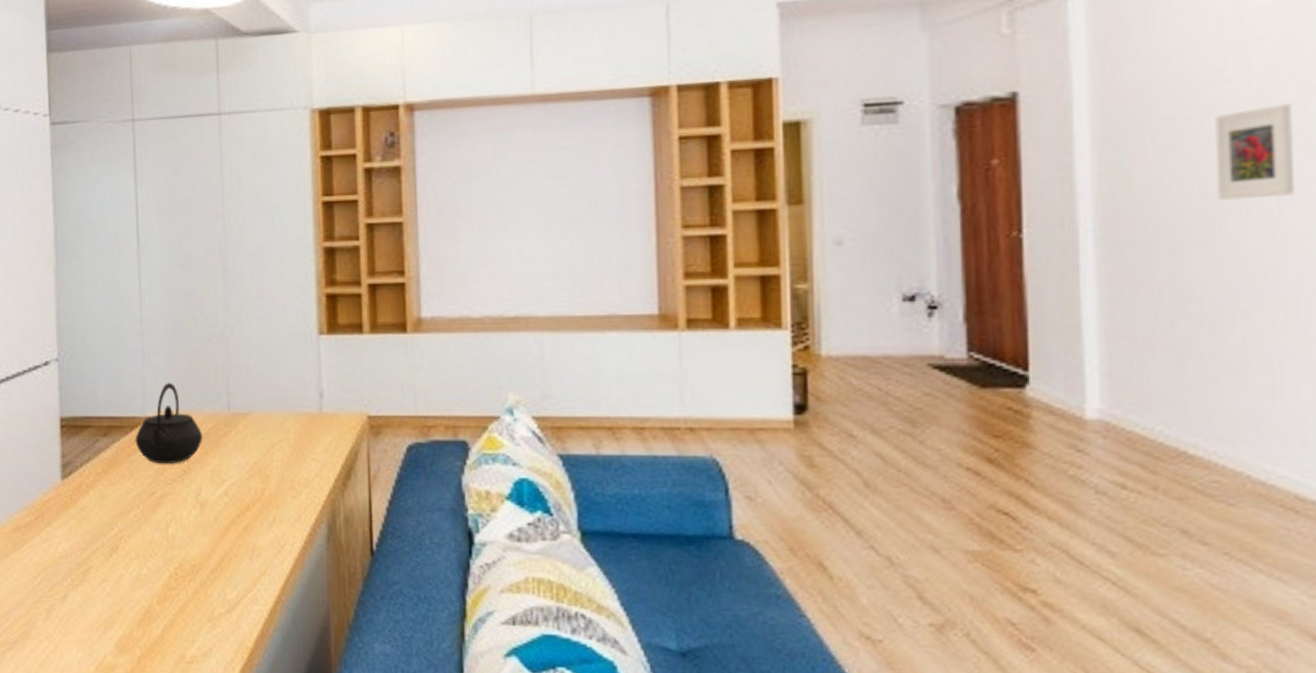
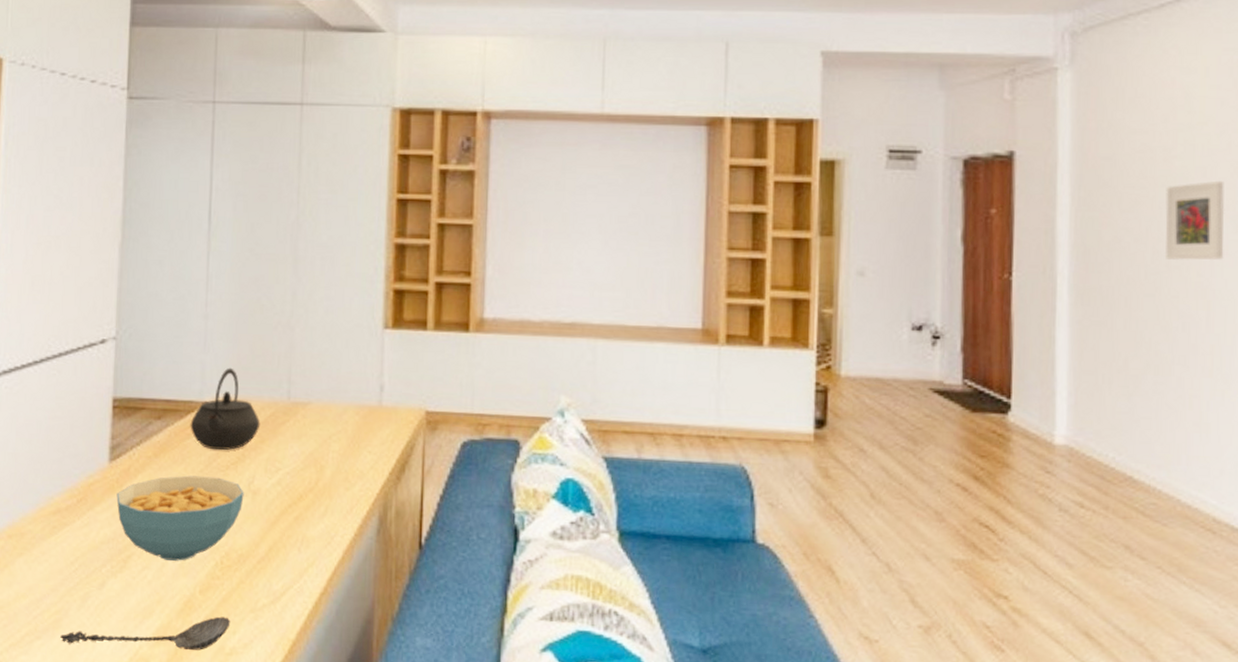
spoon: none [30,626,189,659] -> present [60,616,231,651]
cereal bowl: none [71,490,193,573] -> present [116,475,244,561]

